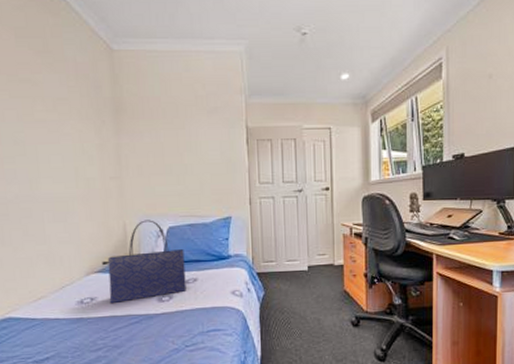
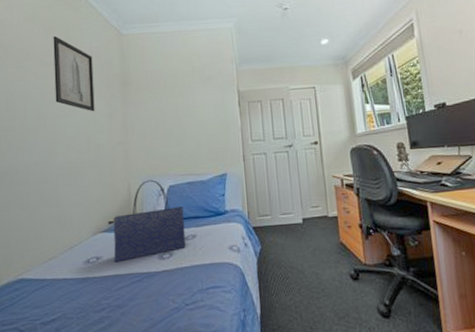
wall art: none [28,44,83,141] -> present [53,35,95,112]

